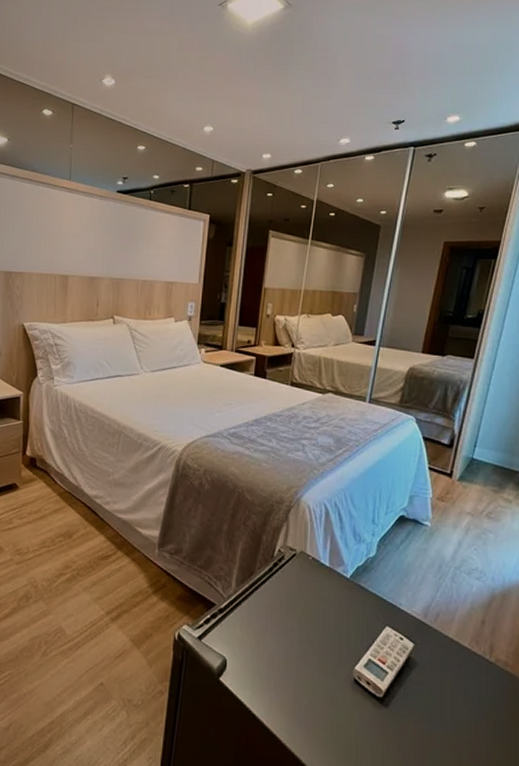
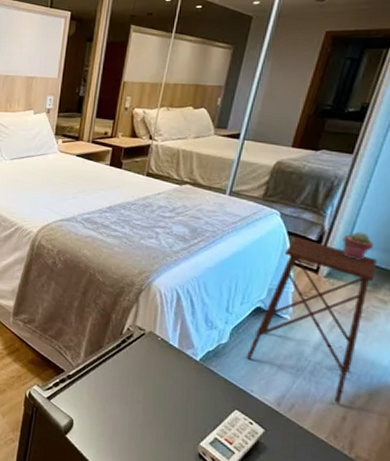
side table: none [394,443,500,608] -> present [247,238,377,404]
potted succulent: none [471,433,498,461] -> present [343,231,375,260]

